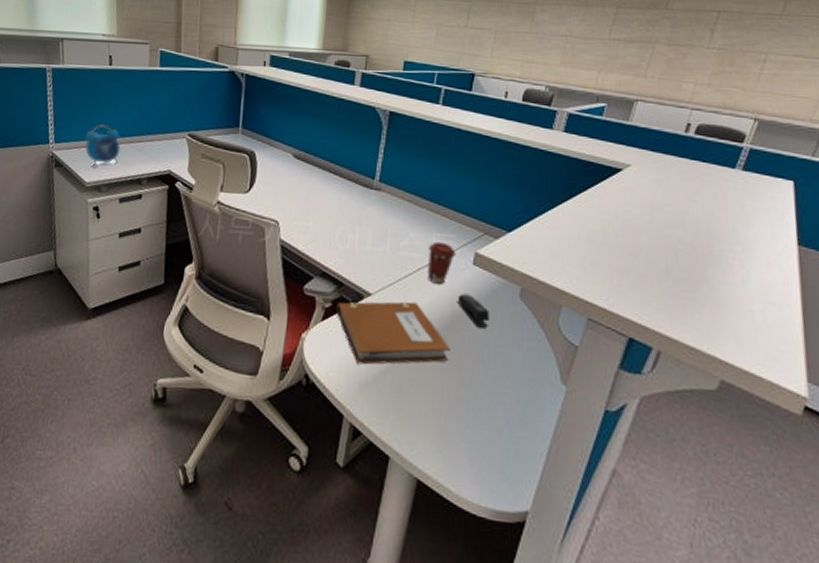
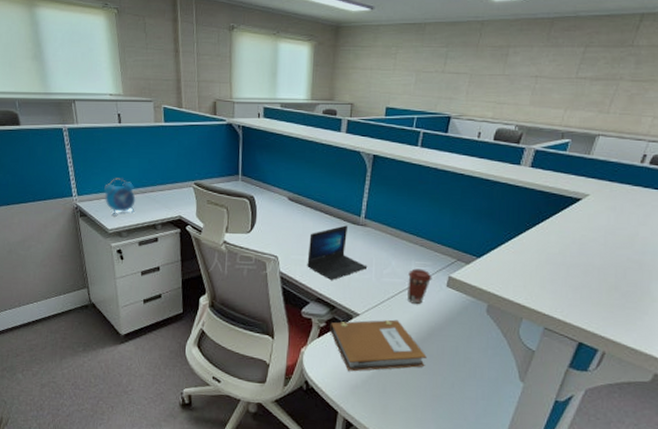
laptop: none [312,188,382,252] -> present [307,225,368,280]
stapler: present [457,294,490,328] -> none [432,311,460,339]

